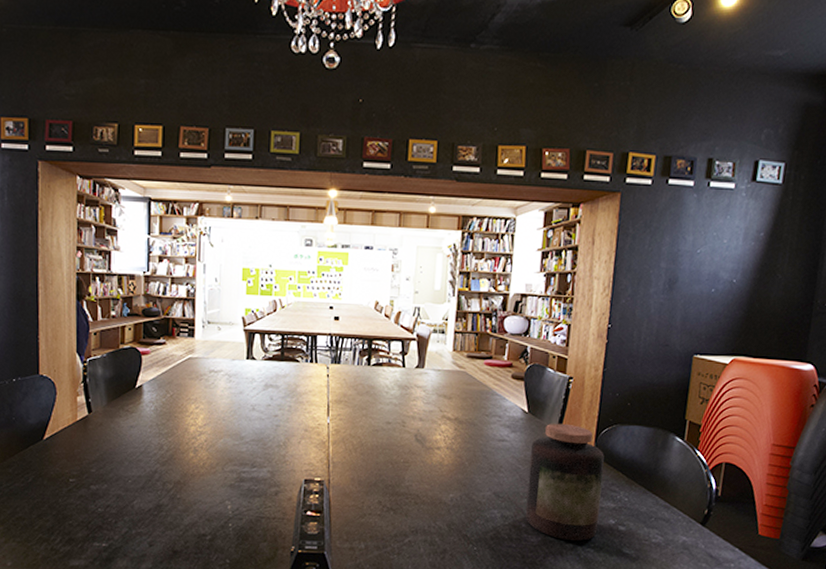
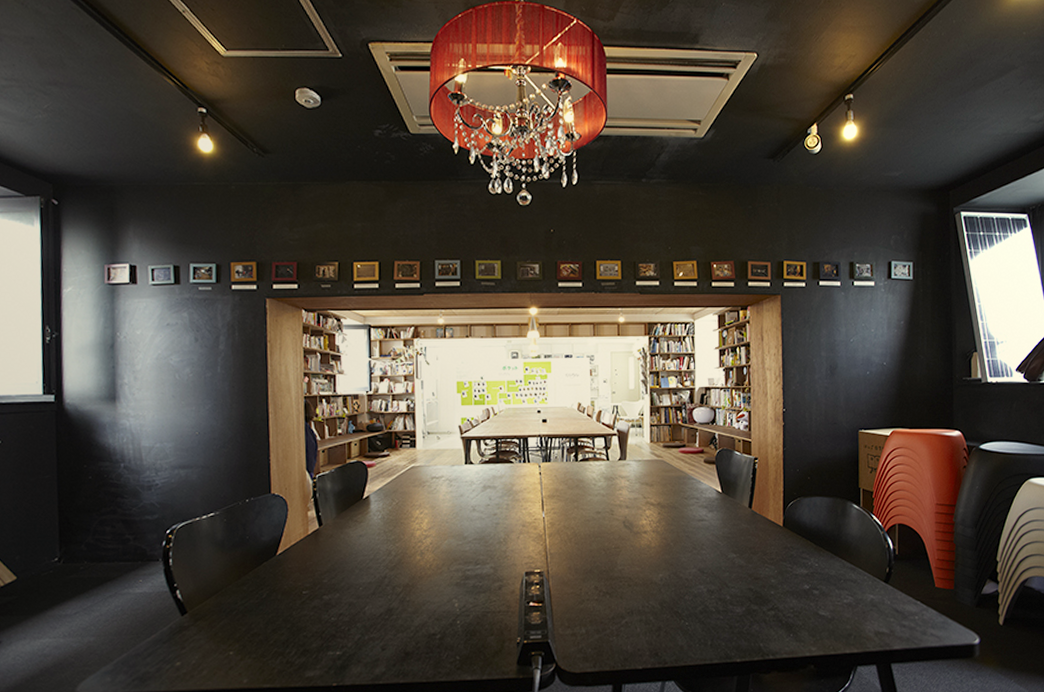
jar: present [526,423,604,541] -> none [728,500,795,609]

